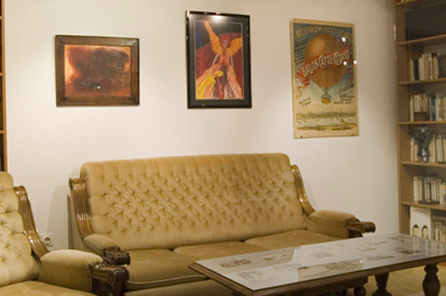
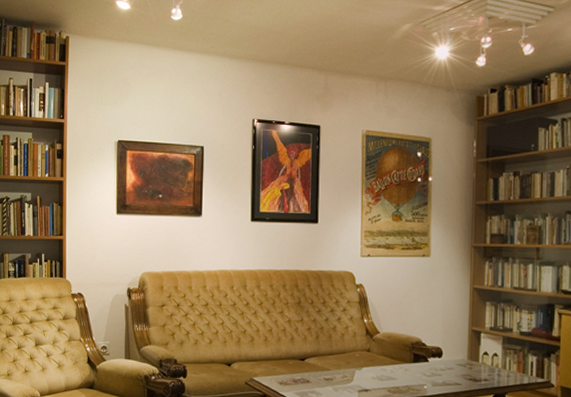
vase: present [412,123,434,158] -> none [488,245,511,283]

